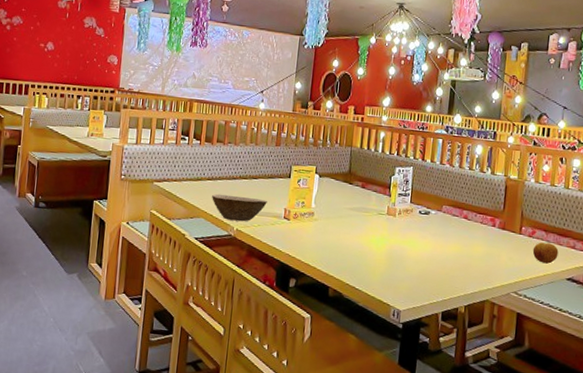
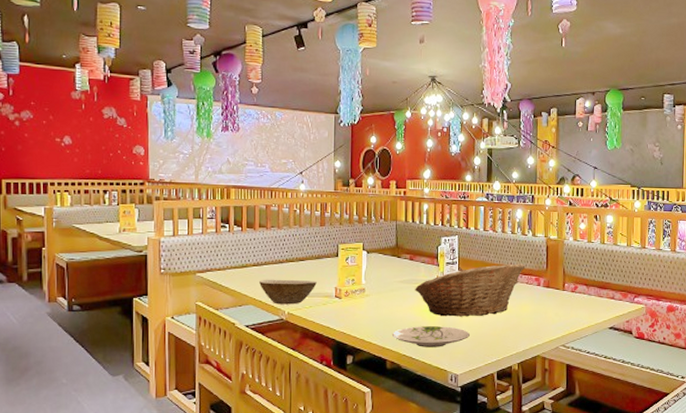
plate: none [337,255,417,280] -> present [393,326,470,347]
fruit basket: none [364,200,481,253] -> present [415,264,526,317]
fruit: present [532,242,559,264] -> none [576,296,600,316]

